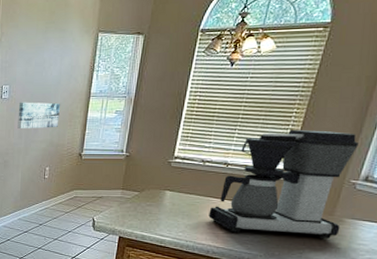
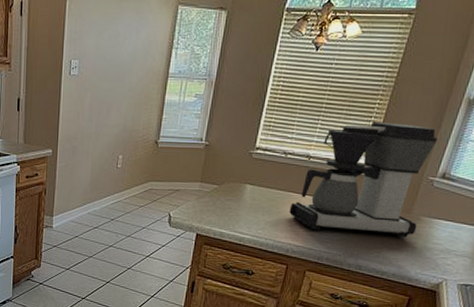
wall art: present [17,102,61,129] -> none [88,80,136,111]

